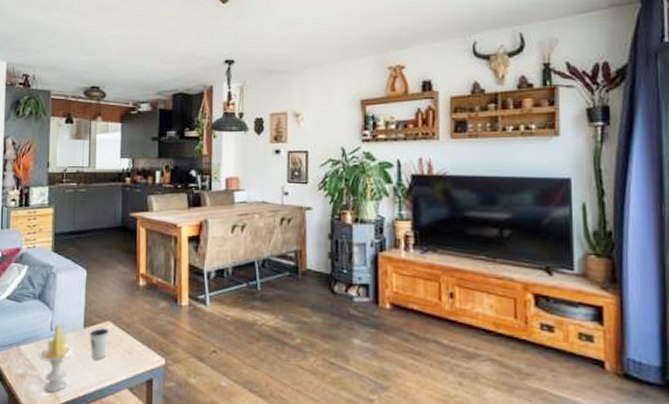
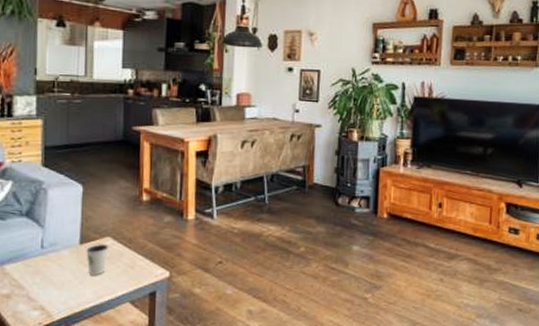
candle: present [39,324,74,393] -> none [27,241,69,311]

